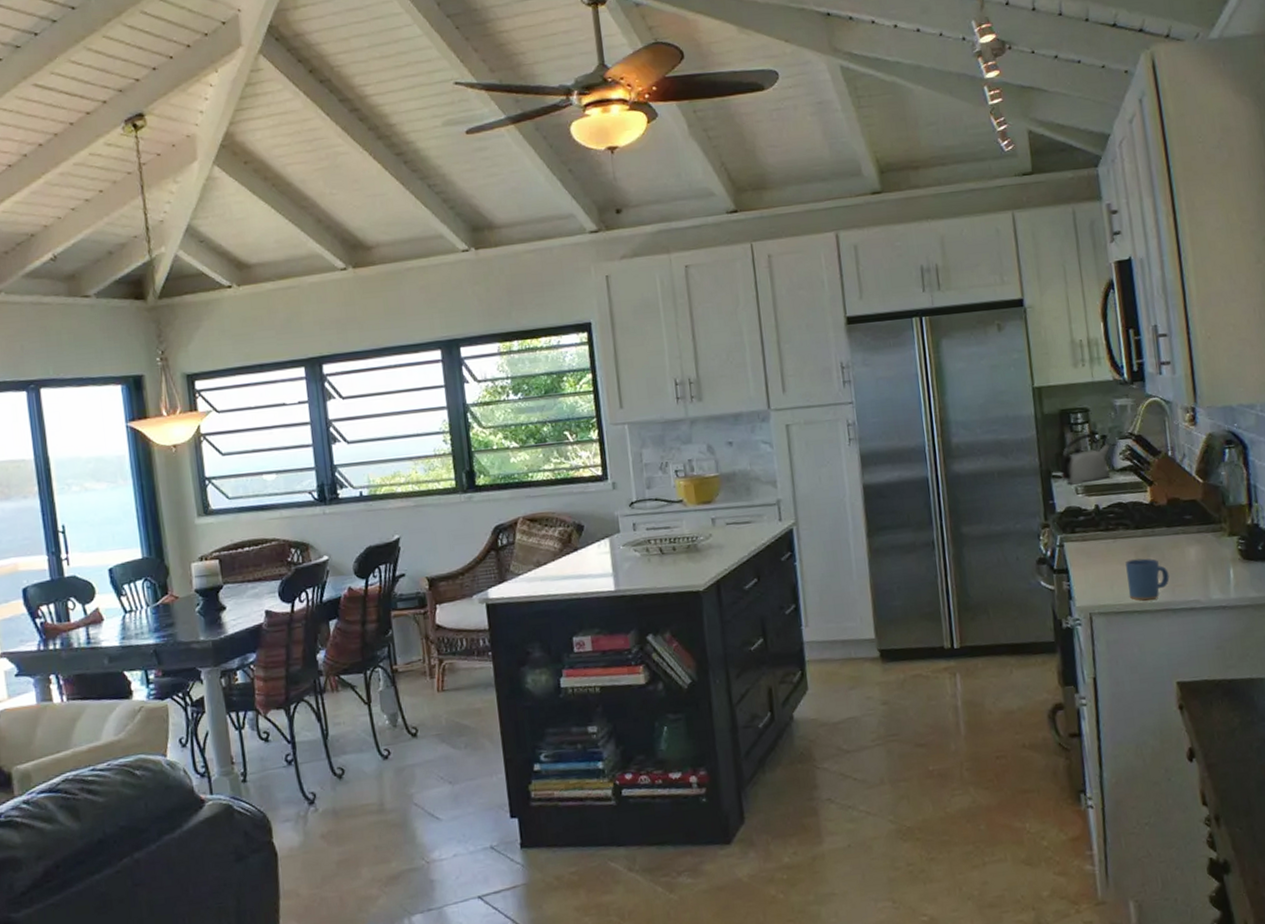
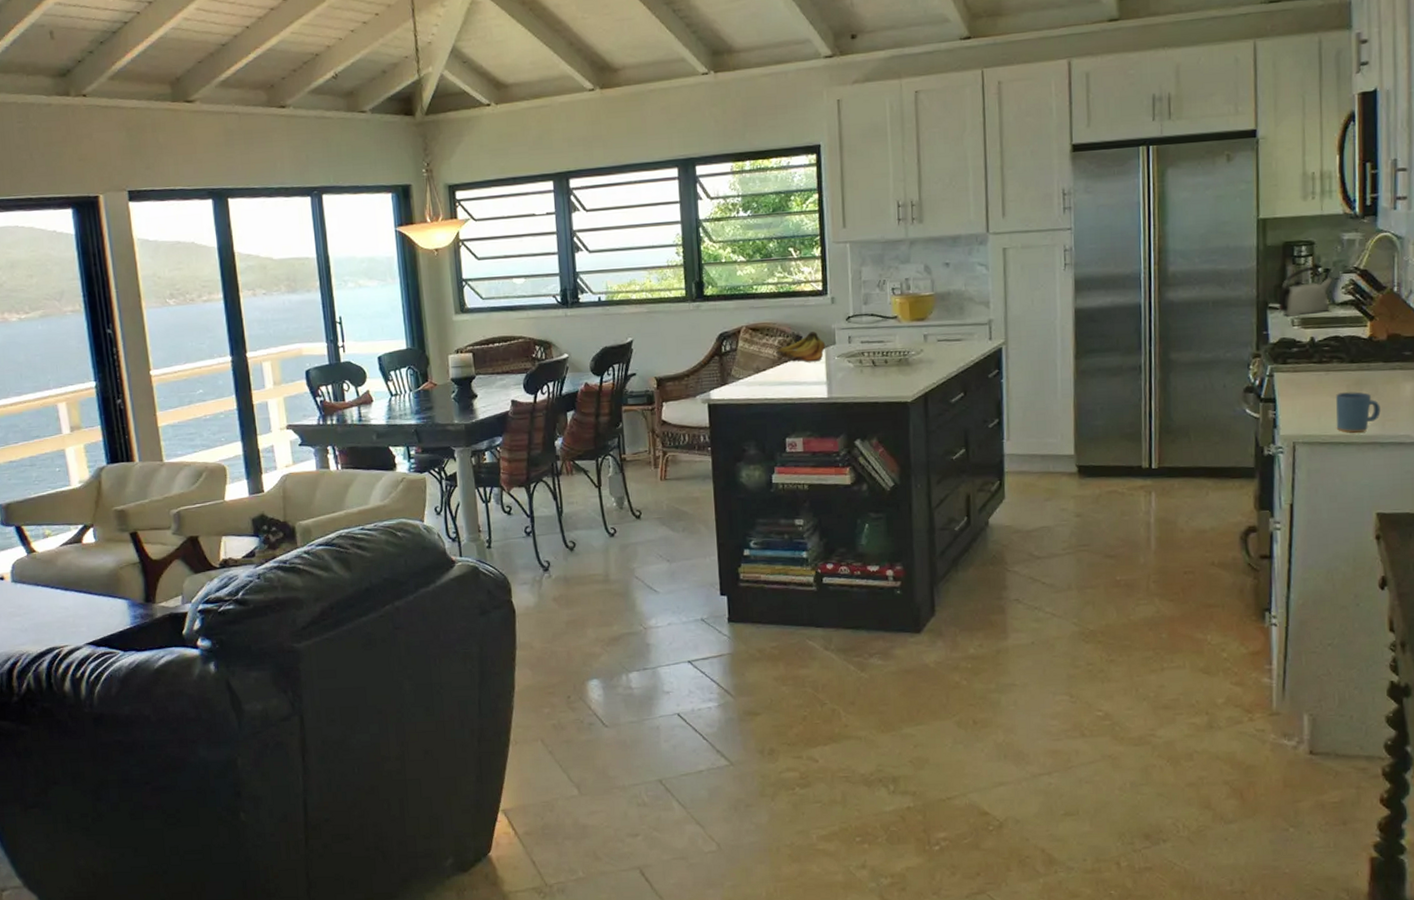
fruit: none [557,520,610,555] -> present [776,331,826,364]

